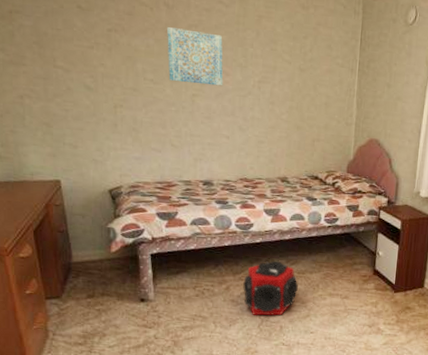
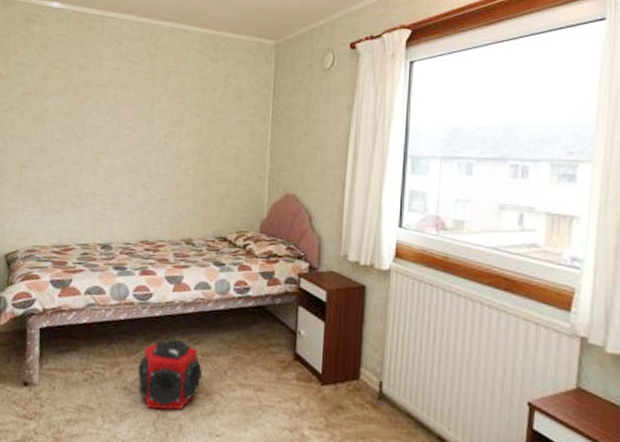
wall art: present [166,27,224,86] -> none [75,88,131,143]

